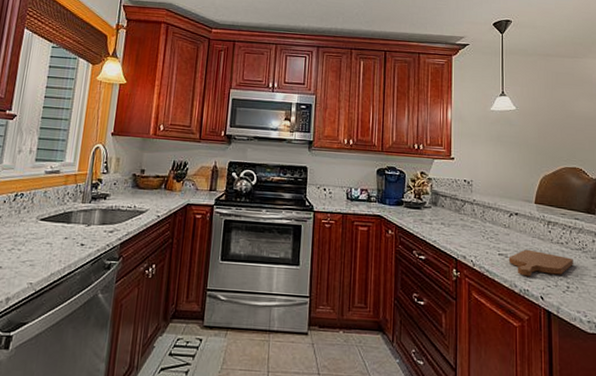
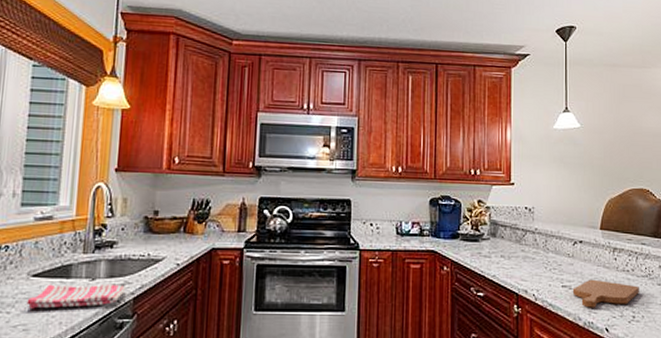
dish towel: none [34,227,115,249] -> present [26,283,126,309]

